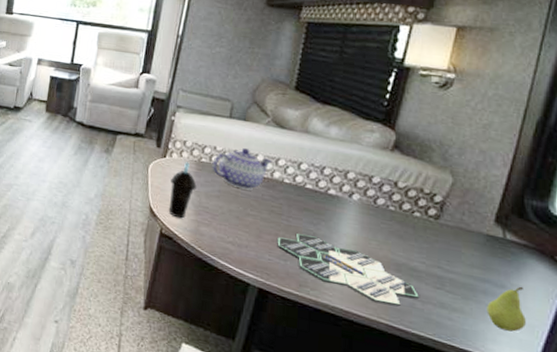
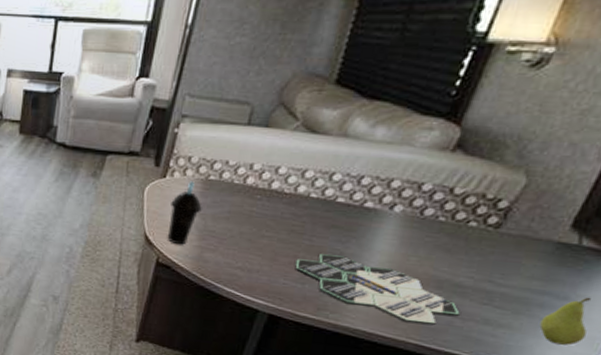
teapot: present [212,148,273,190] -> none [222,160,298,209]

